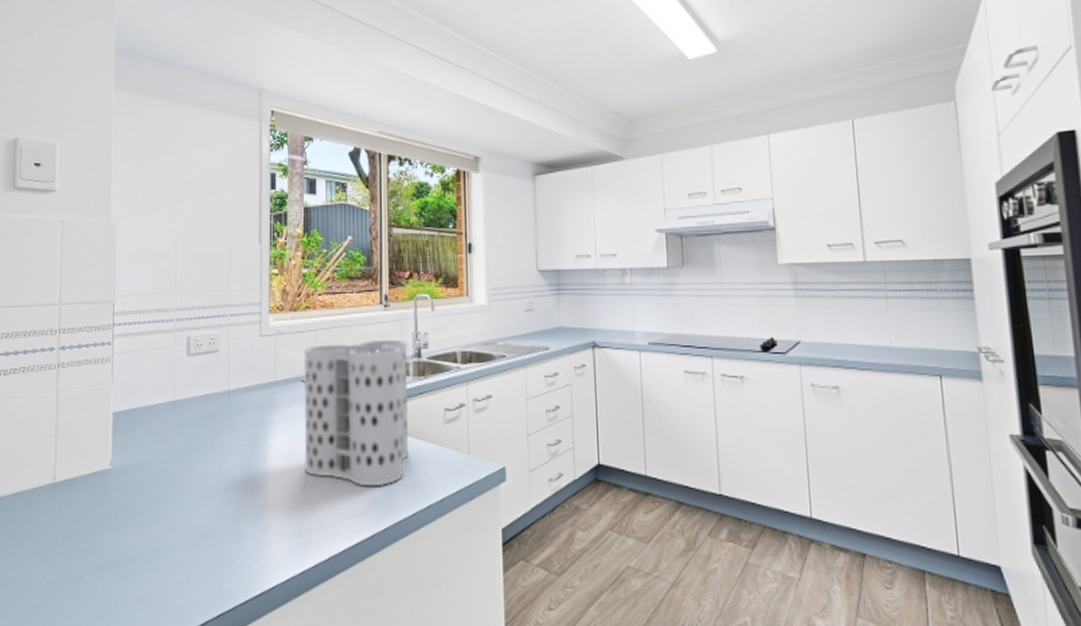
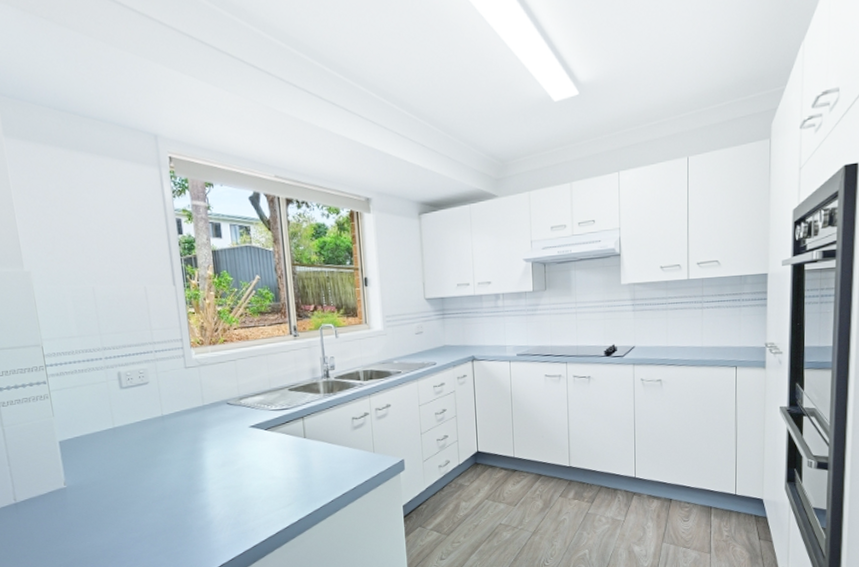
utensil holder: present [304,339,408,487] -> none [226,363,324,484]

